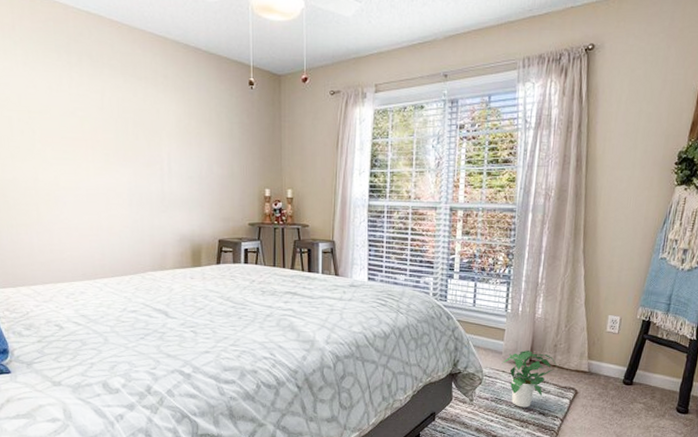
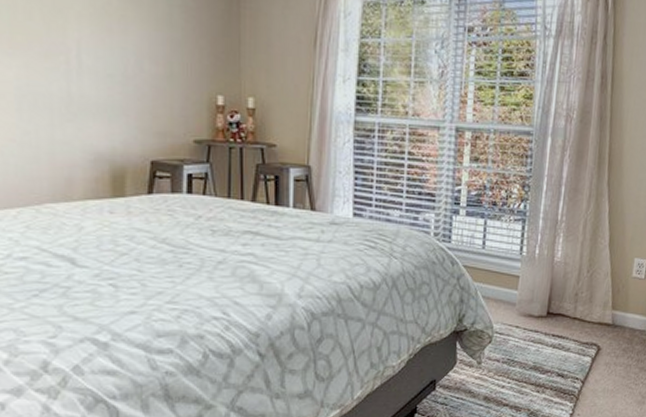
potted plant: present [501,350,558,407] -> none [515,300,579,369]

